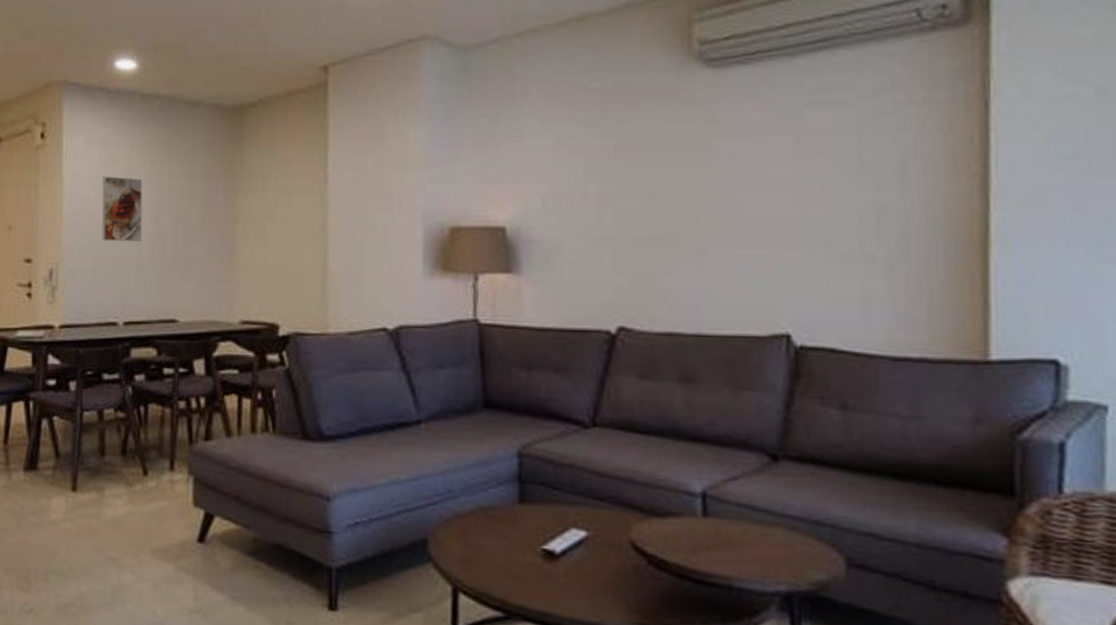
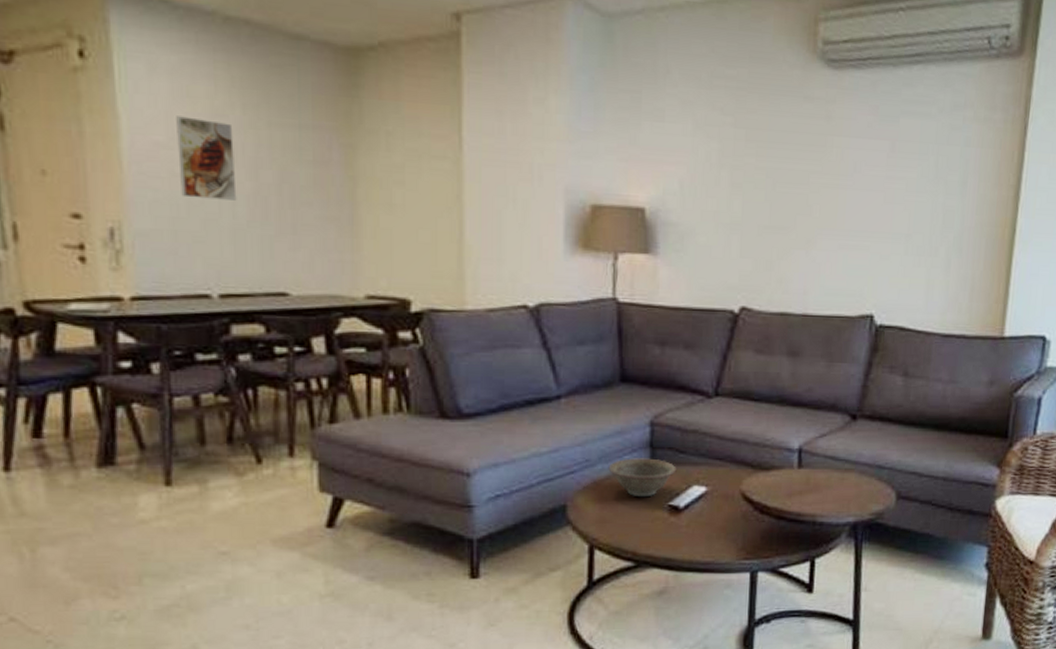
decorative bowl: none [472,491,550,538] -> present [608,458,677,498]

